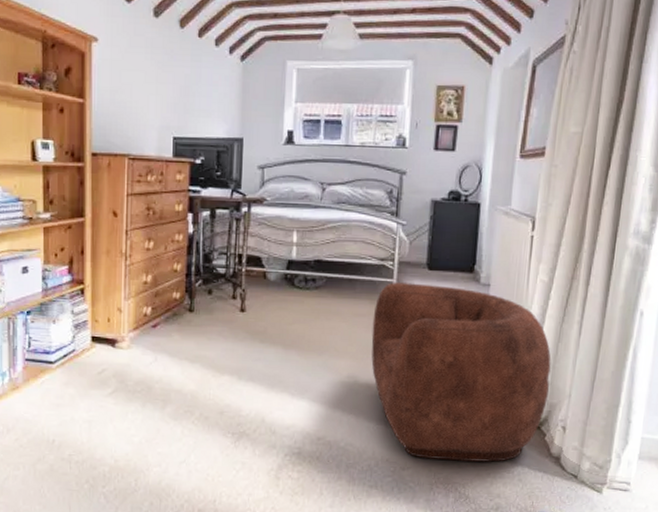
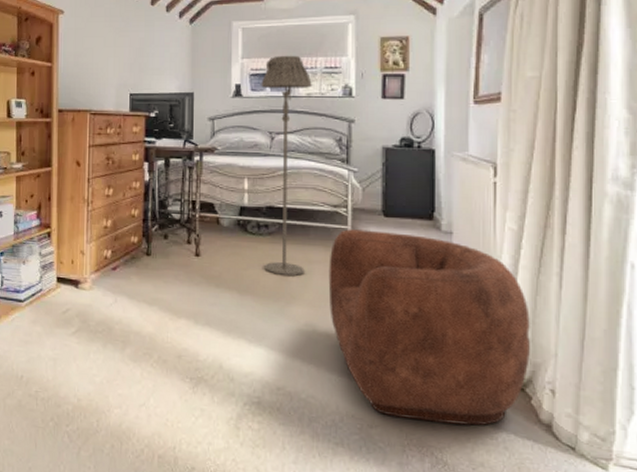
floor lamp: none [310,100,366,330] -> present [261,55,312,277]

